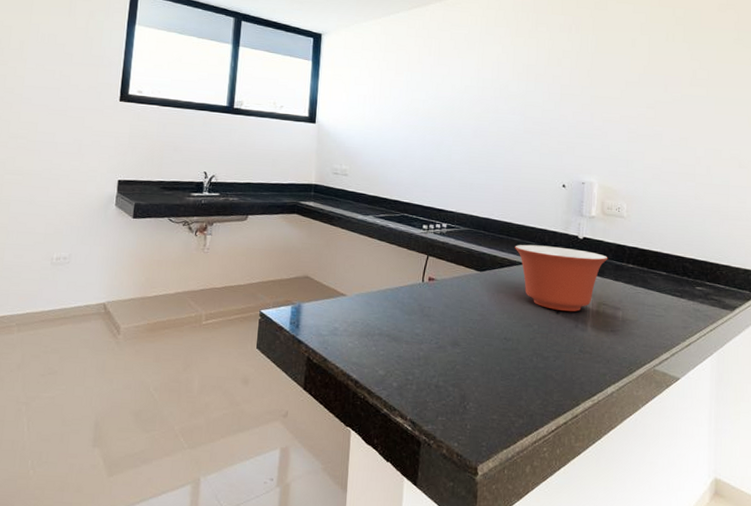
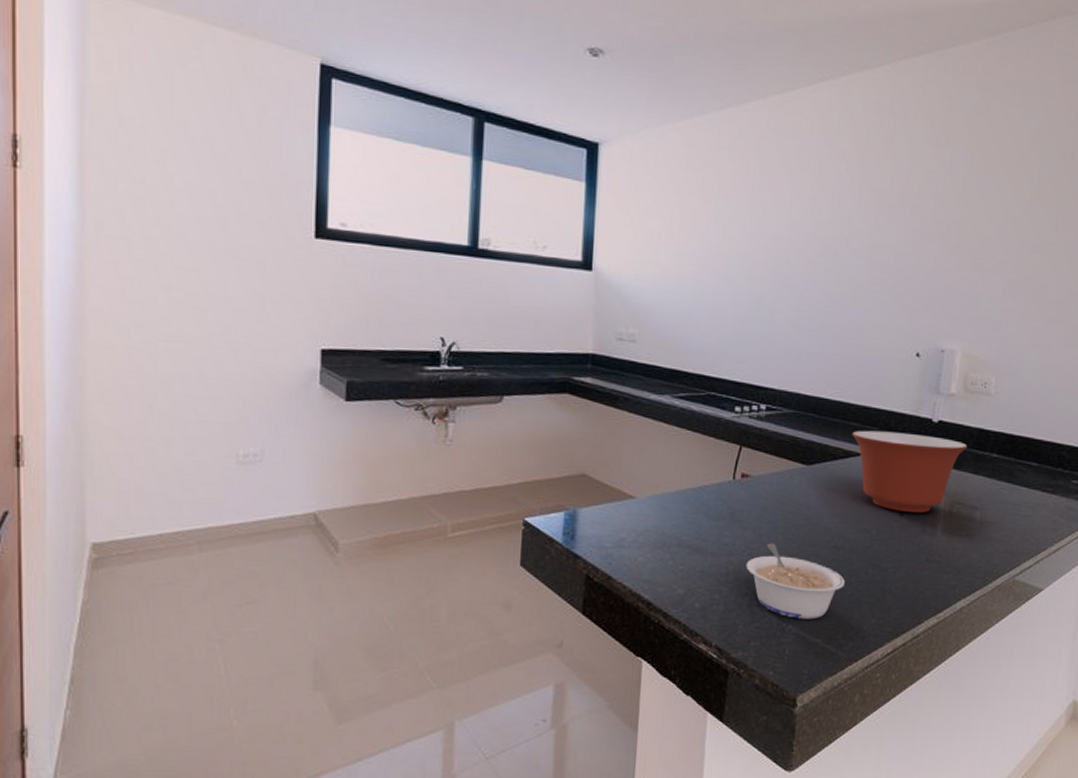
legume: none [433,334,514,399] -> present [746,543,845,619]

